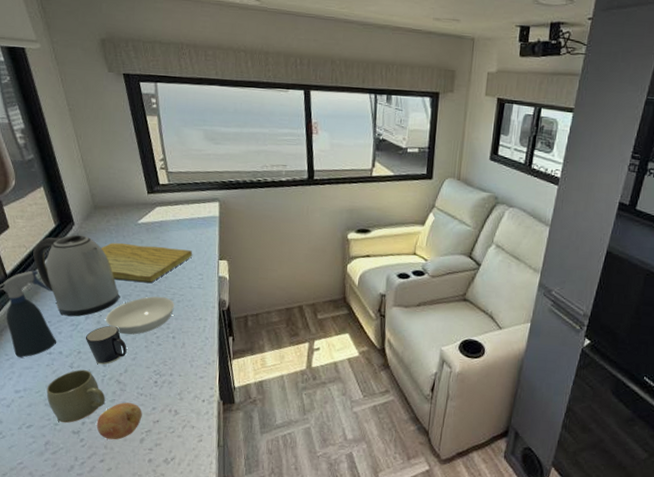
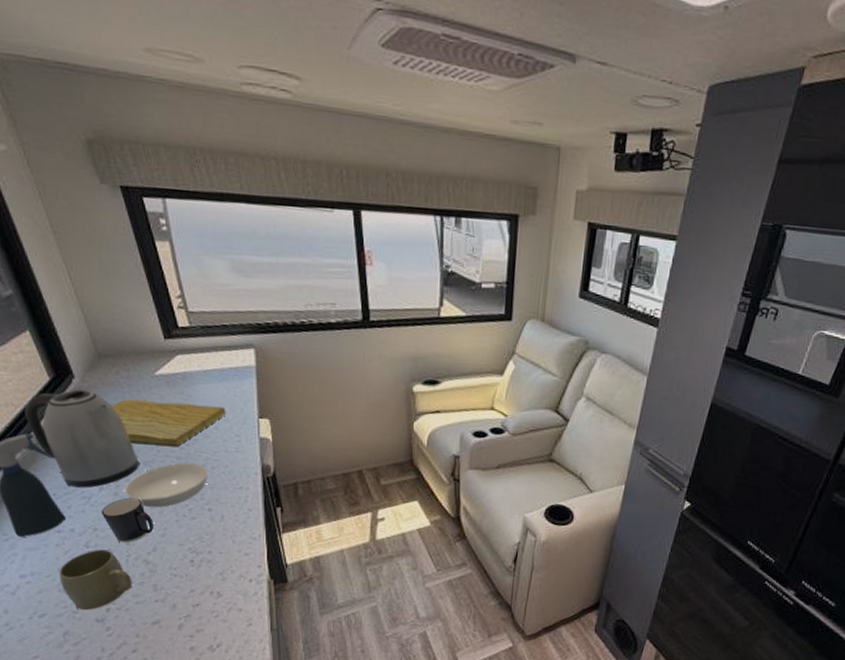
fruit: present [96,402,142,440] -> none [124,585,179,628]

